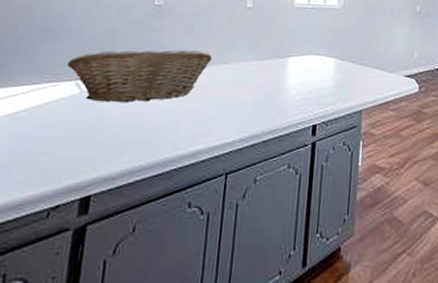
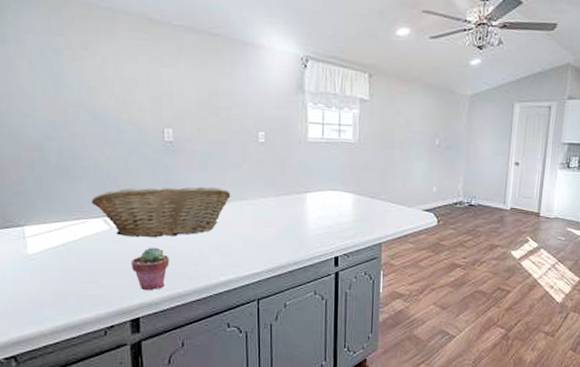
potted succulent: none [94,113,138,163] -> present [130,247,170,291]

